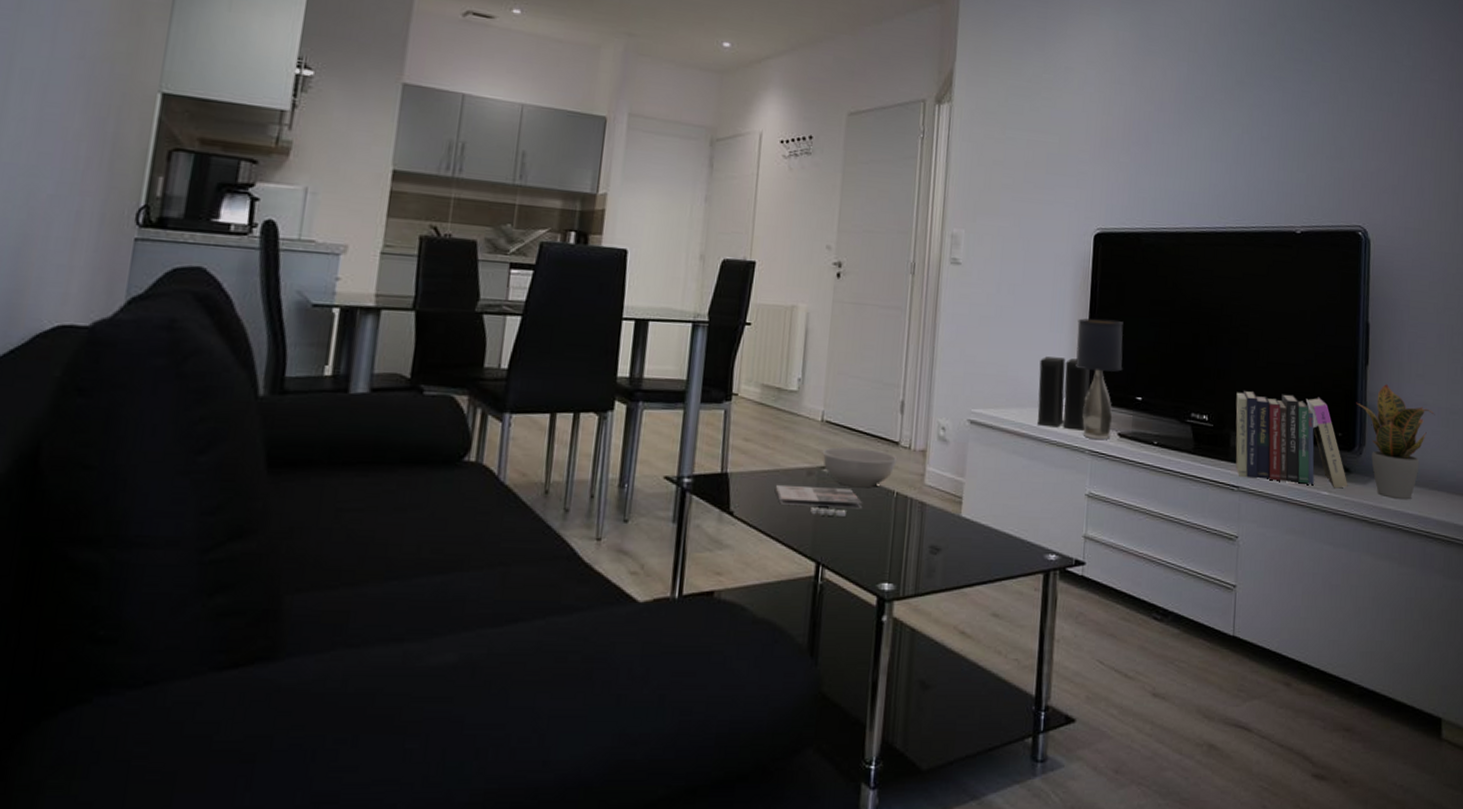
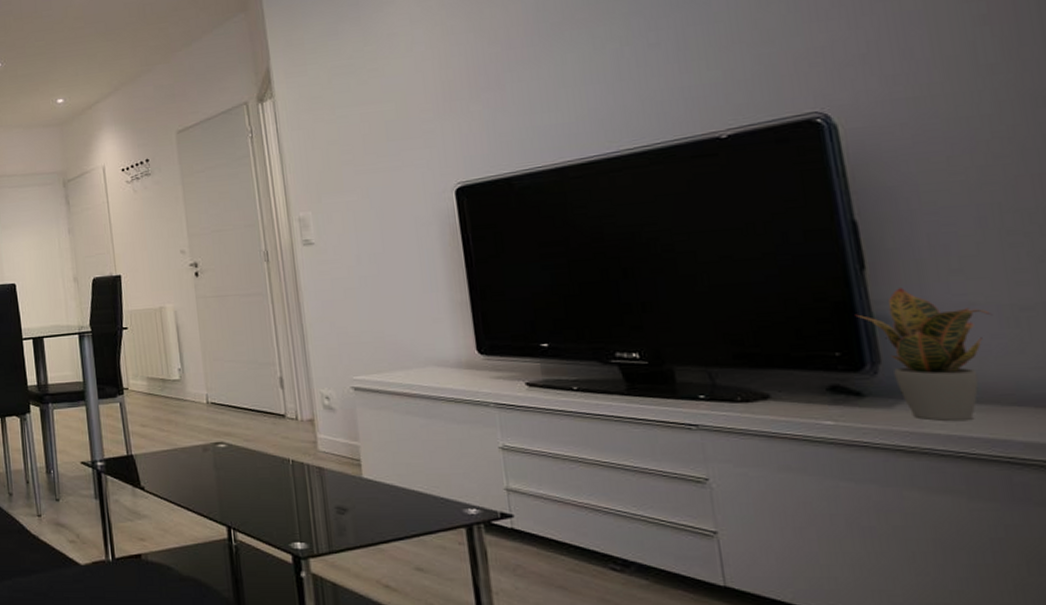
magazine: present [775,484,863,518] -> none [176,460,261,486]
bowl: present [822,447,898,488] -> none [213,423,287,459]
speaker: present [1036,356,1090,431] -> none [418,315,484,386]
table lamp: present [1076,318,1124,440] -> none [454,270,518,392]
books: present [1235,390,1348,489] -> none [673,315,864,416]

